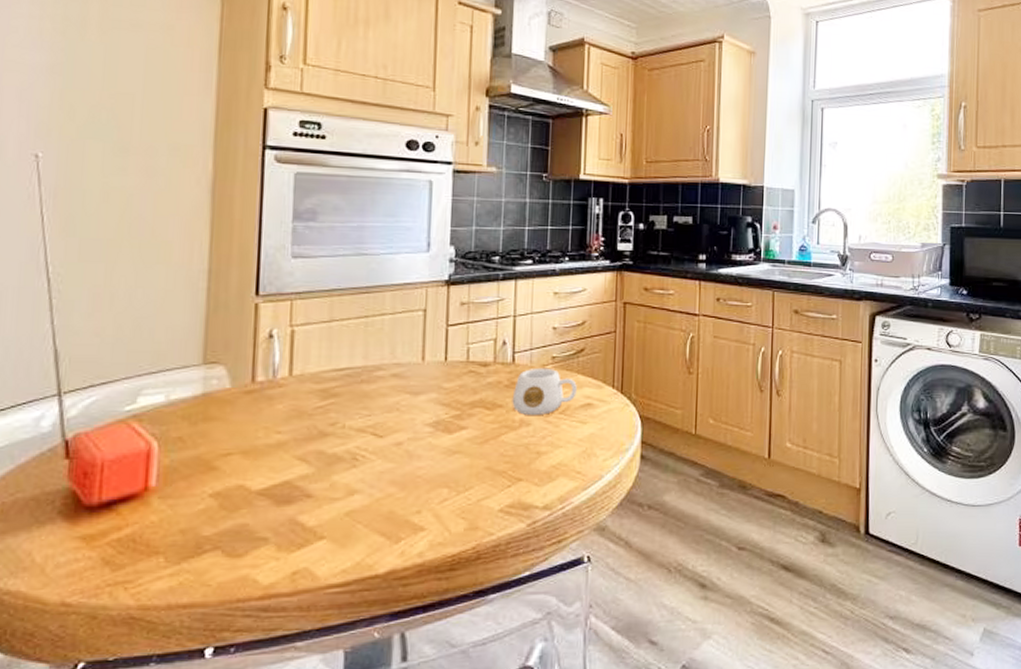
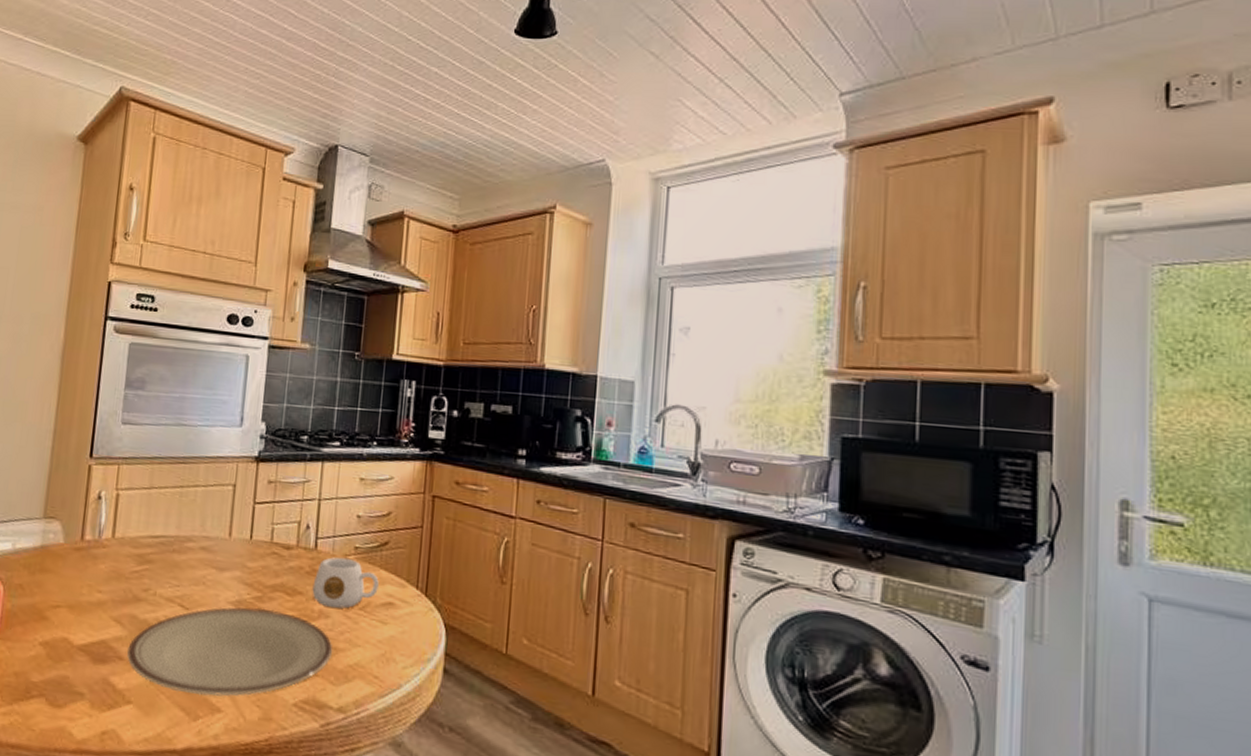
plate: none [316,425,536,518] -> present [127,607,333,696]

